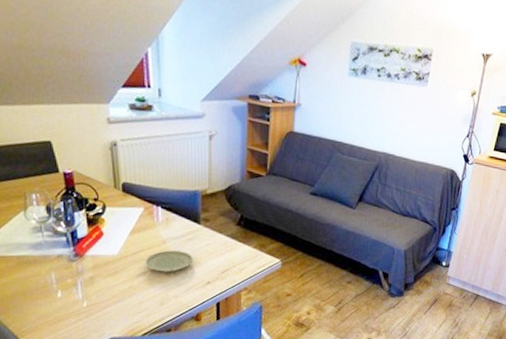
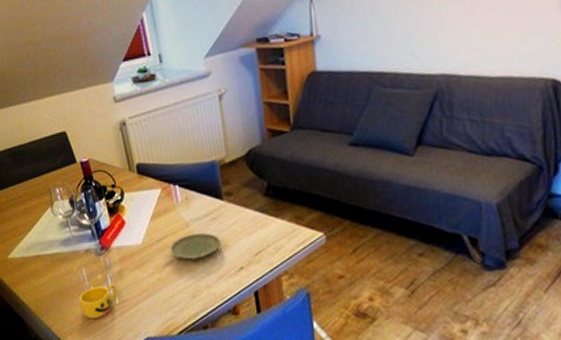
cup: none [43,288,86,320] -> present [78,284,117,319]

